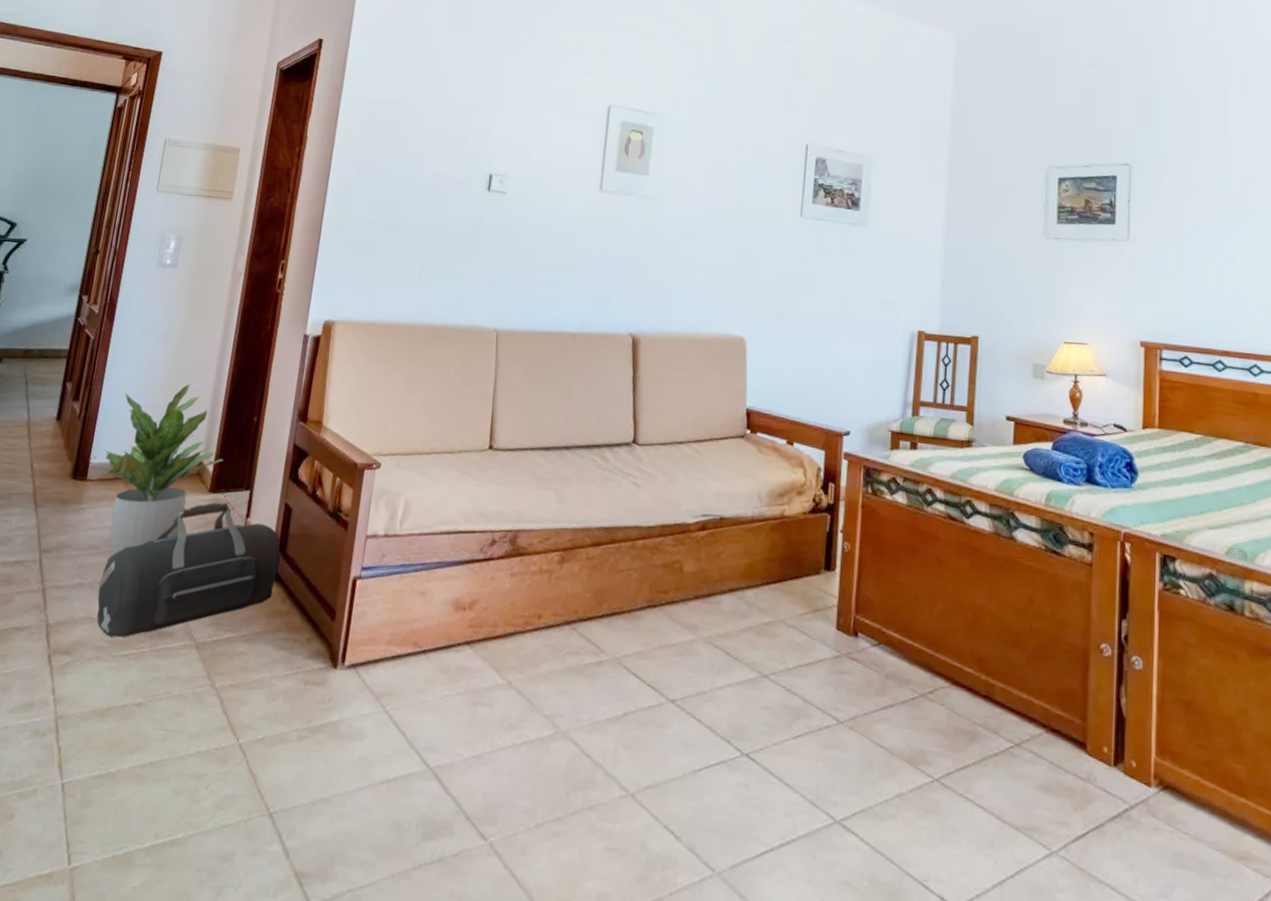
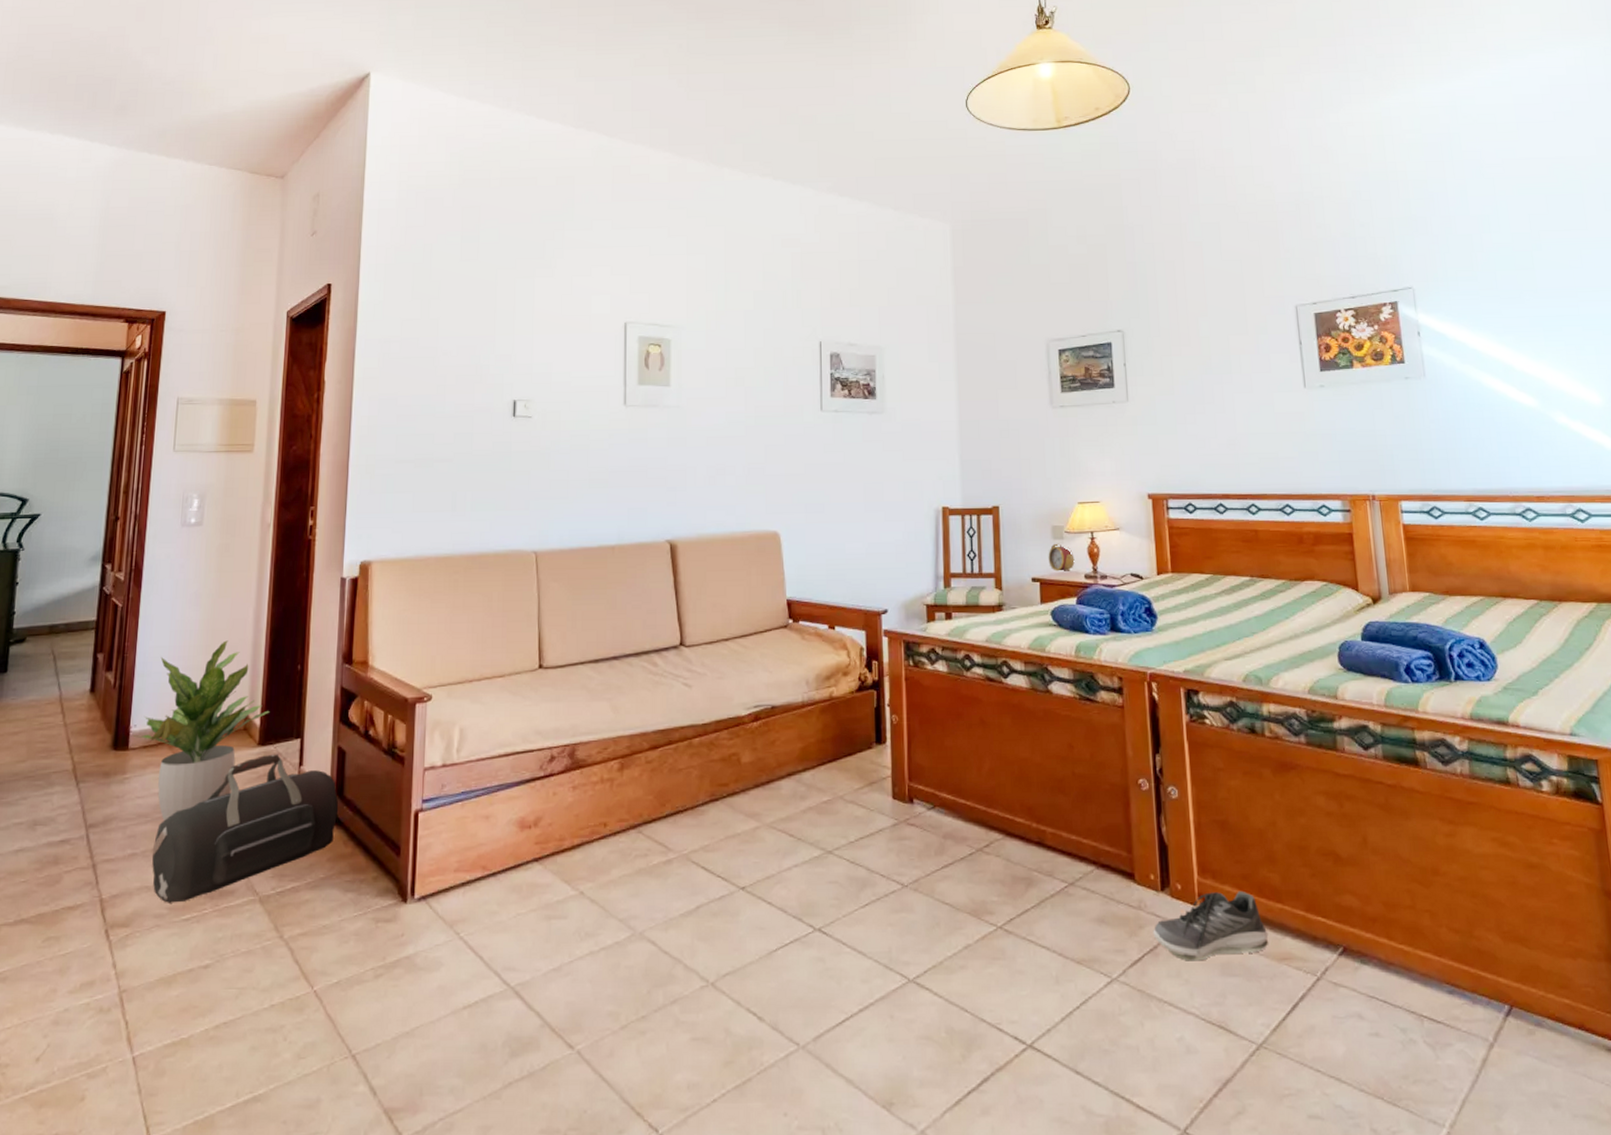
alarm clock: none [1026,382,1054,414] -> present [1048,543,1075,571]
athletic shoe: none [1100,775,1227,847] -> present [1152,890,1269,961]

